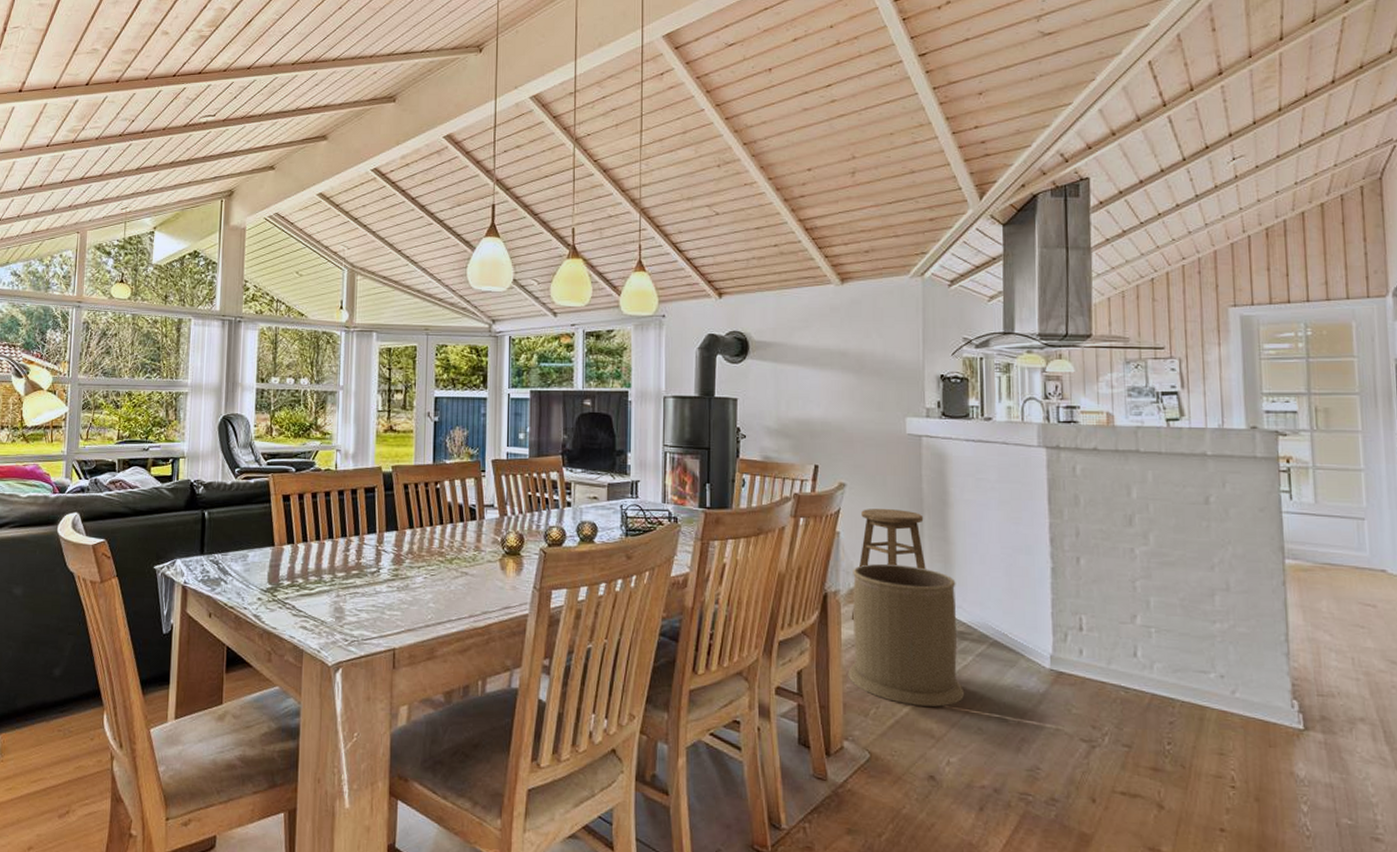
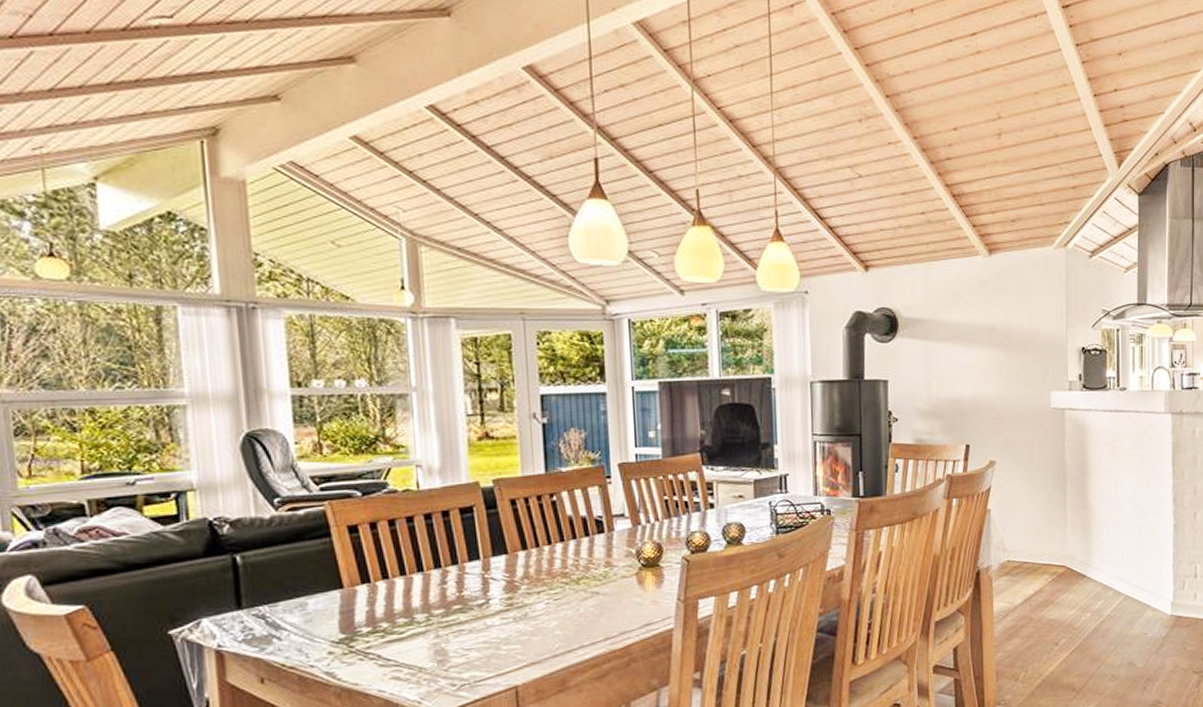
trash can: present [848,563,965,707] -> none [999,535,1101,665]
bar stool: present [851,509,926,621] -> none [1002,482,1069,594]

